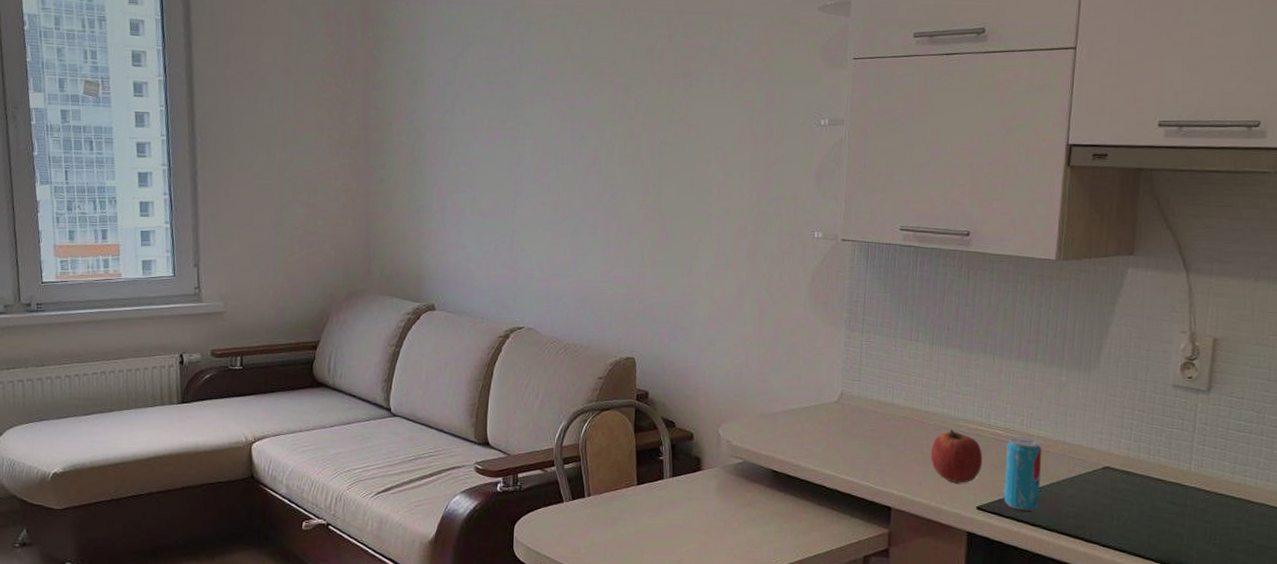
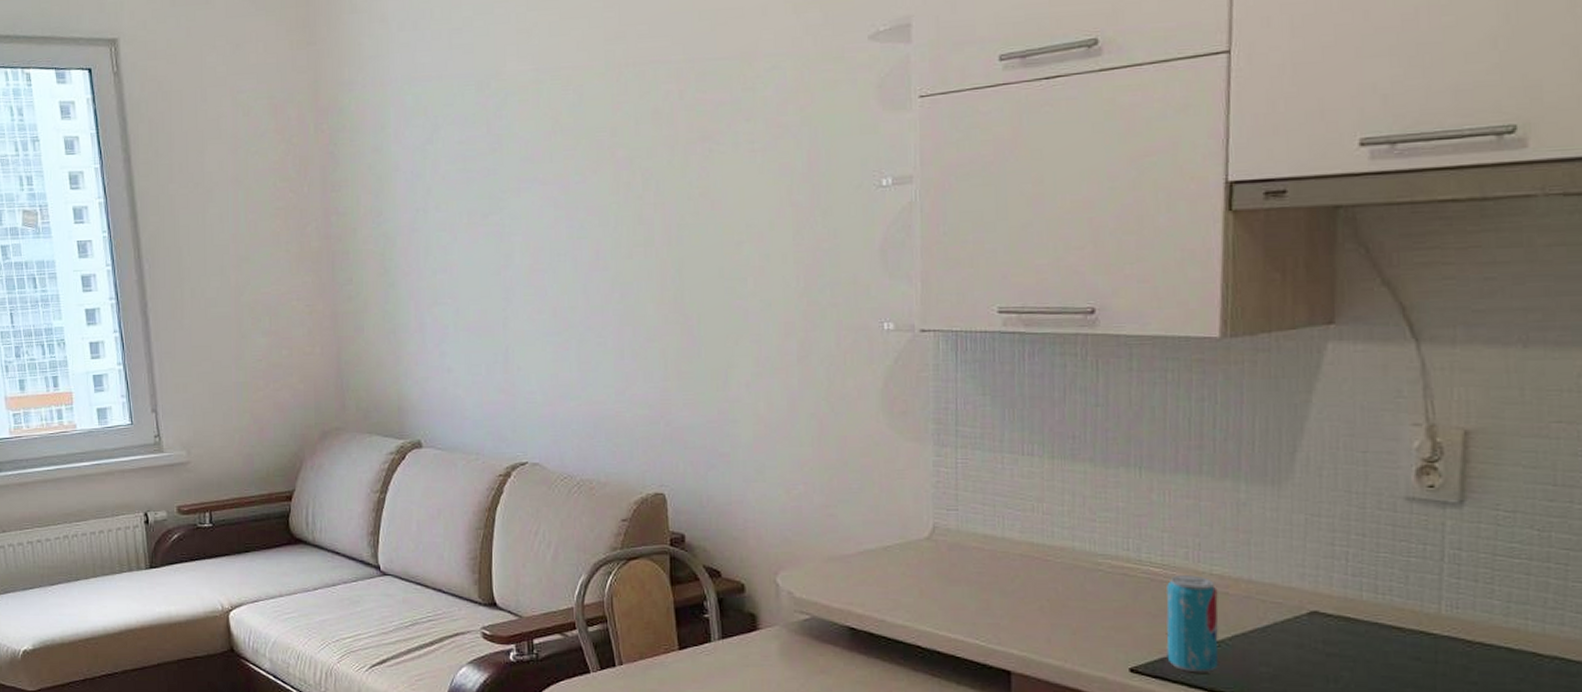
apple: present [930,429,983,483] -> none [1060,568,1134,637]

